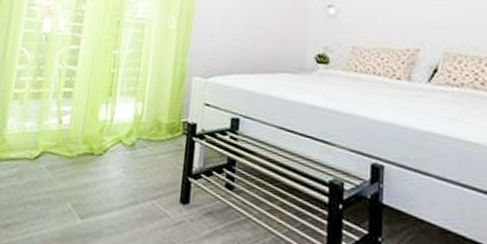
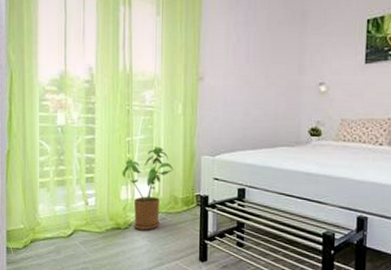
house plant: none [103,63,161,159] -> present [122,147,174,230]

